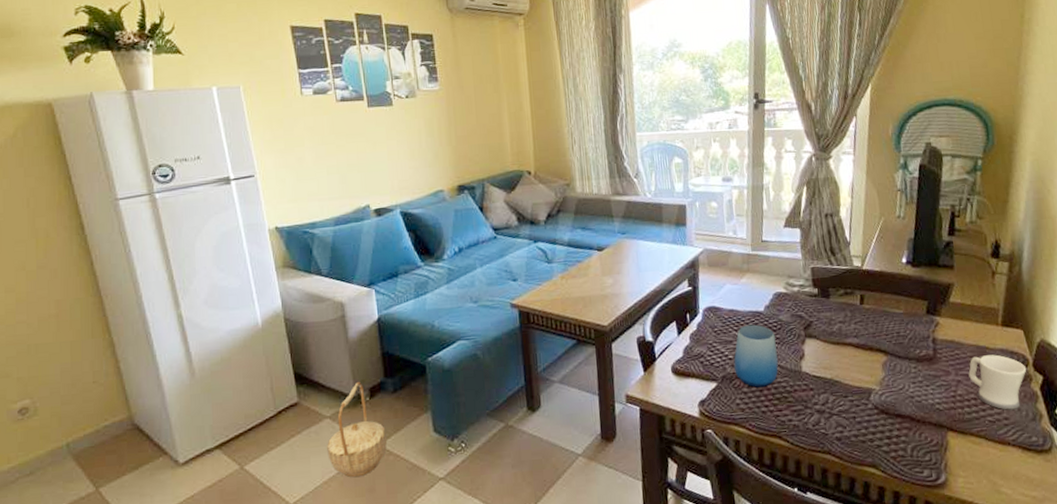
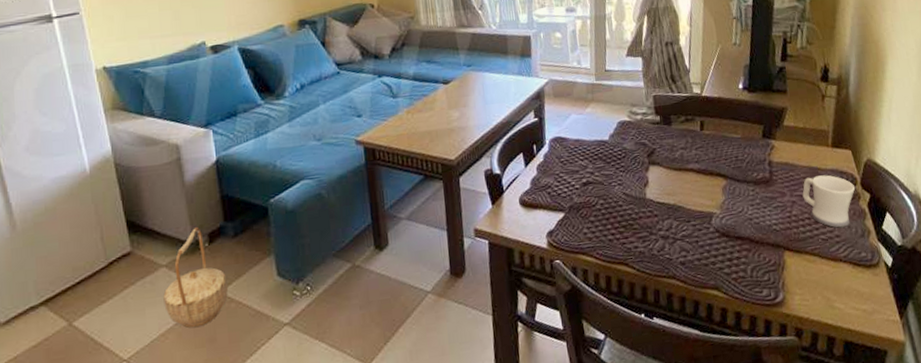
cup: present [734,324,779,388] -> none [580,153,624,216]

